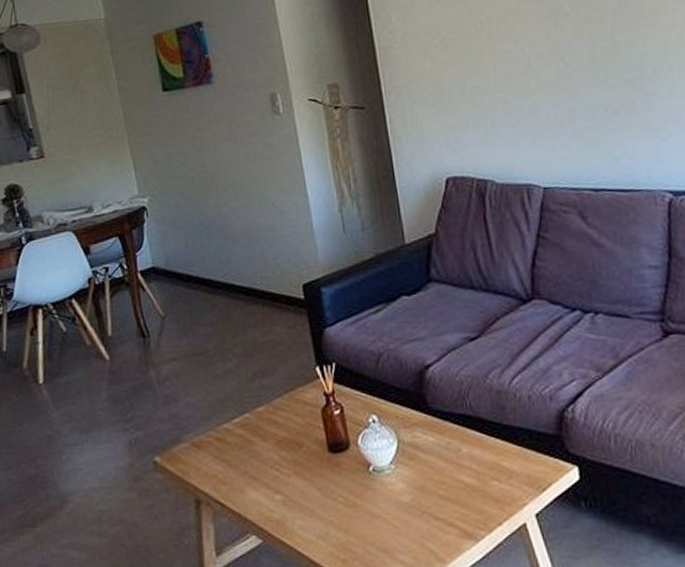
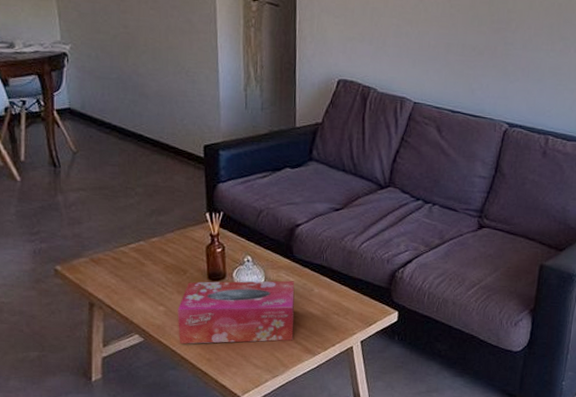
tissue box: none [297,441,446,542] -> present [177,280,295,344]

